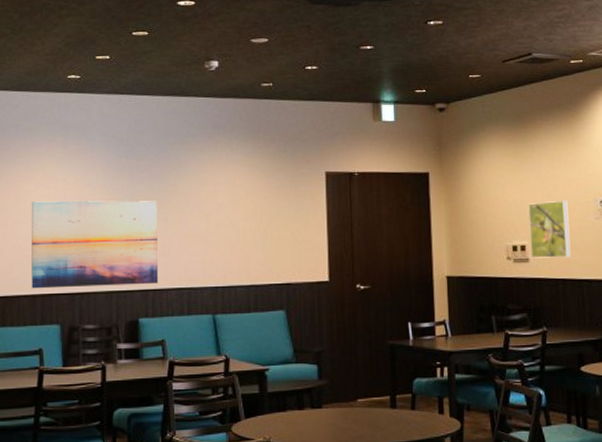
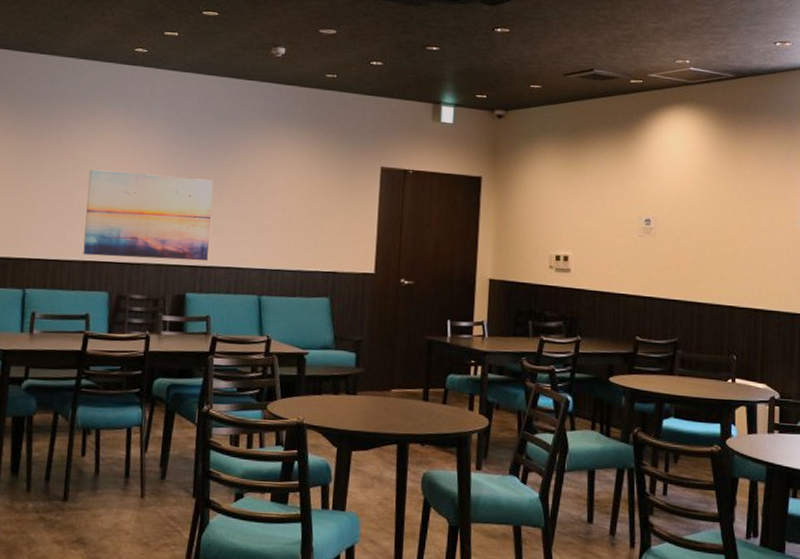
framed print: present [528,201,571,258] -> none [573,215,613,271]

